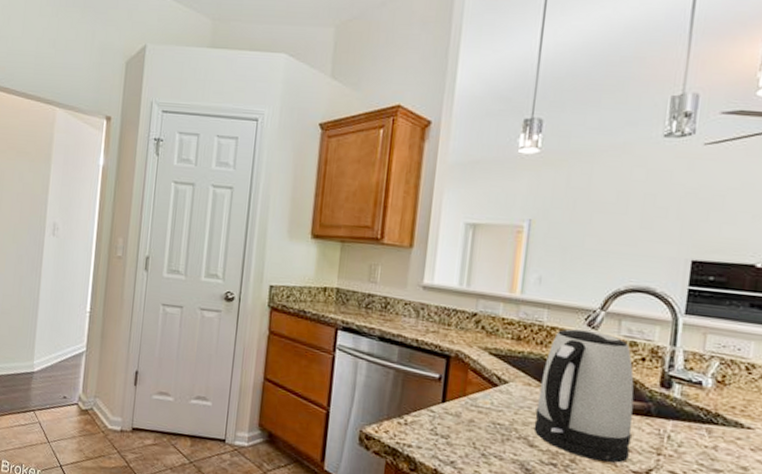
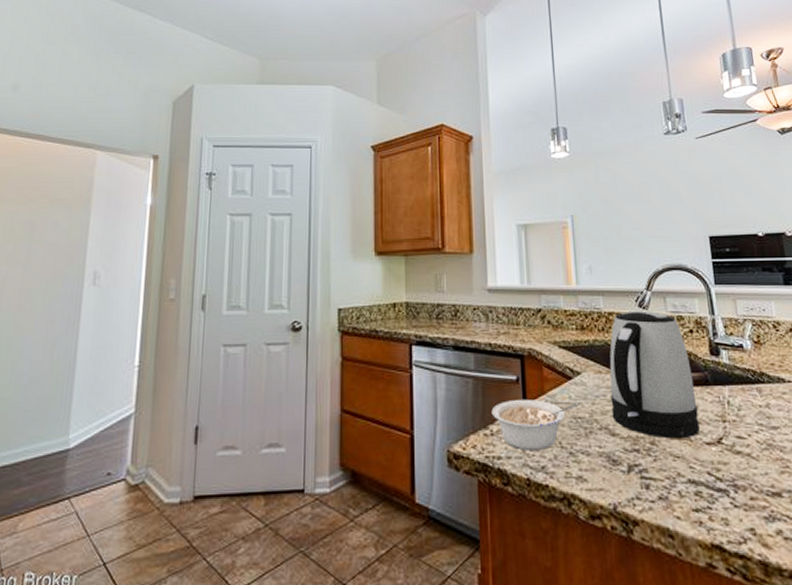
legume: none [408,396,499,447] -> present [491,400,578,450]

